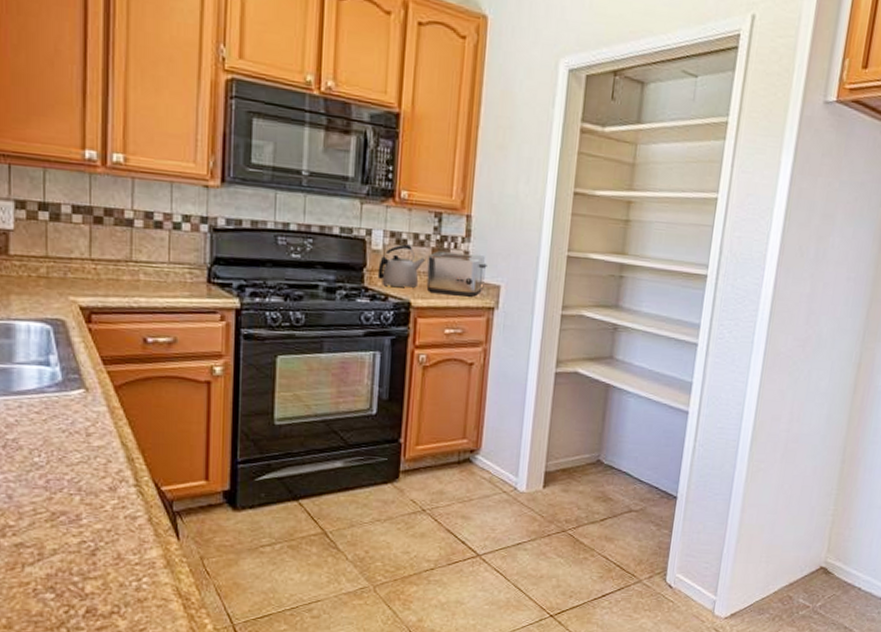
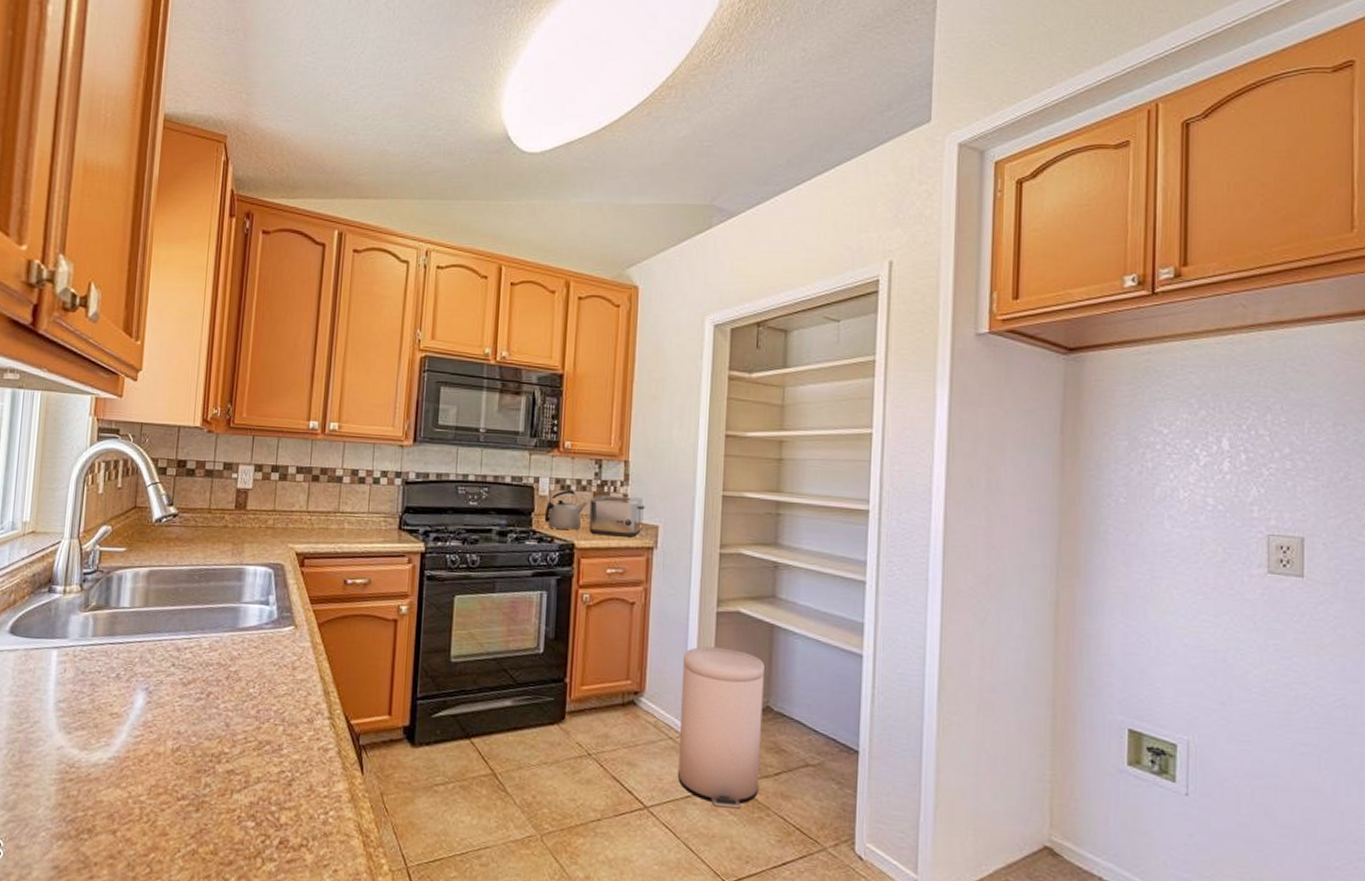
pedal bin: none [510,405,598,552] -> present [678,646,765,809]

